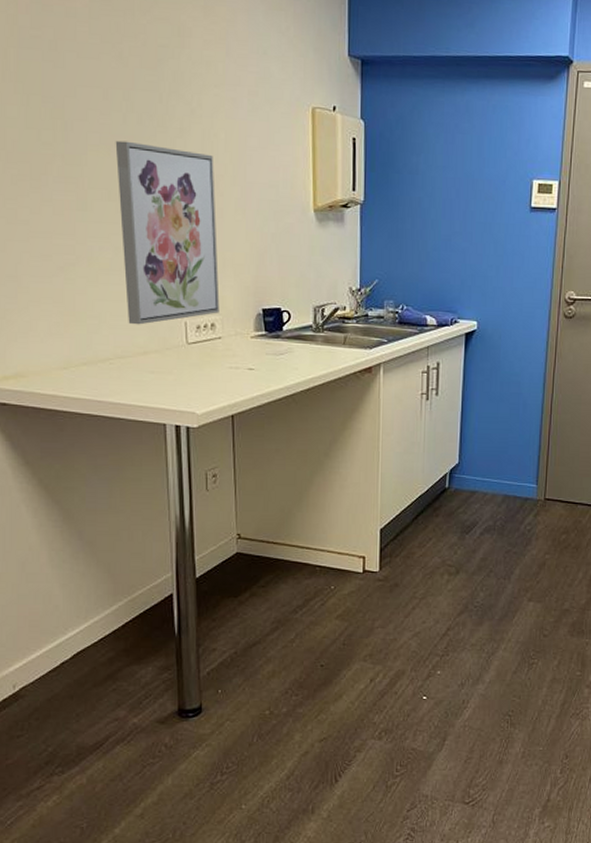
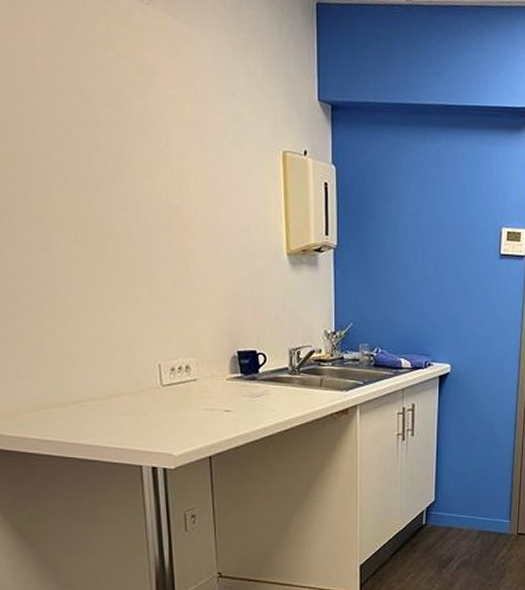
wall art: present [115,140,220,325] -> none [80,179,194,367]

